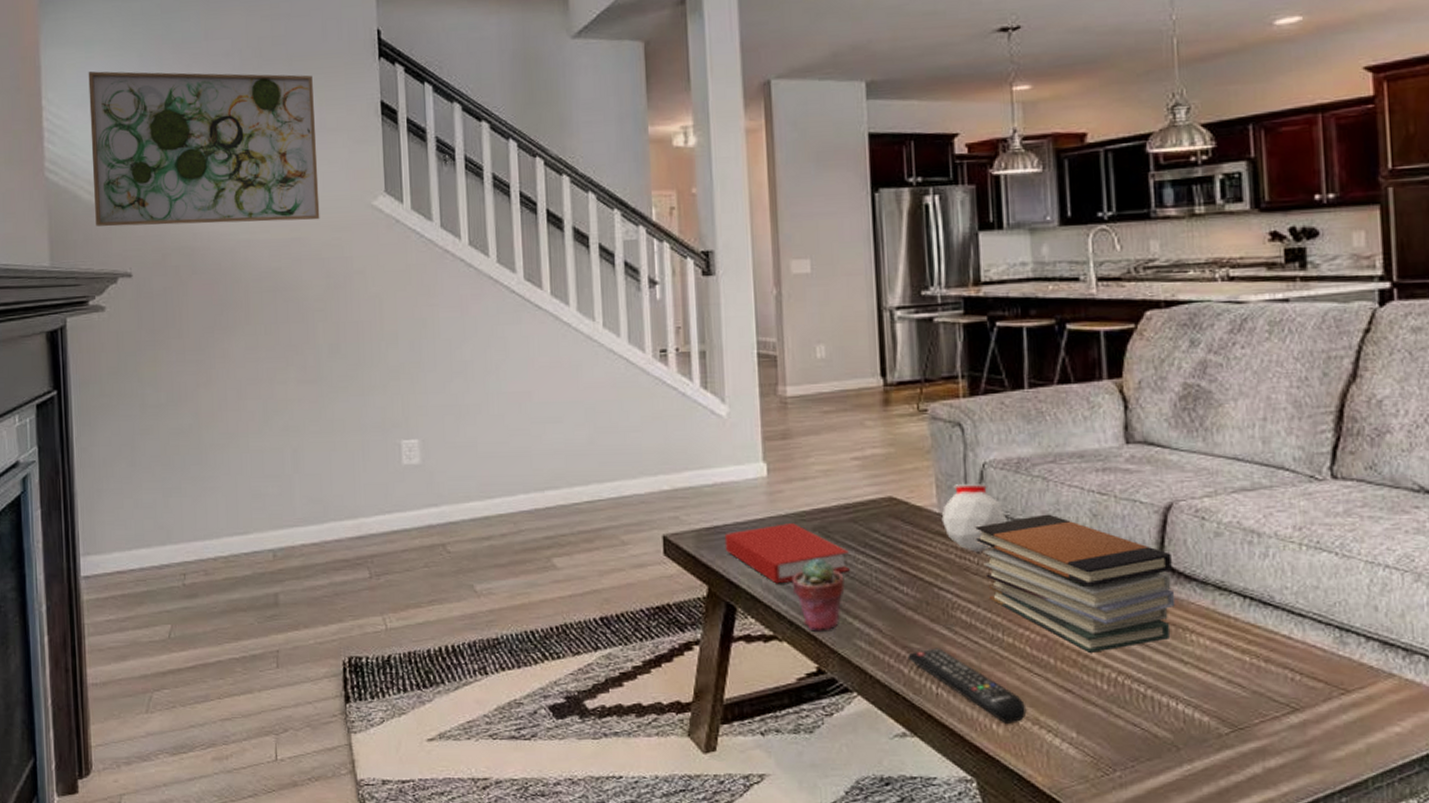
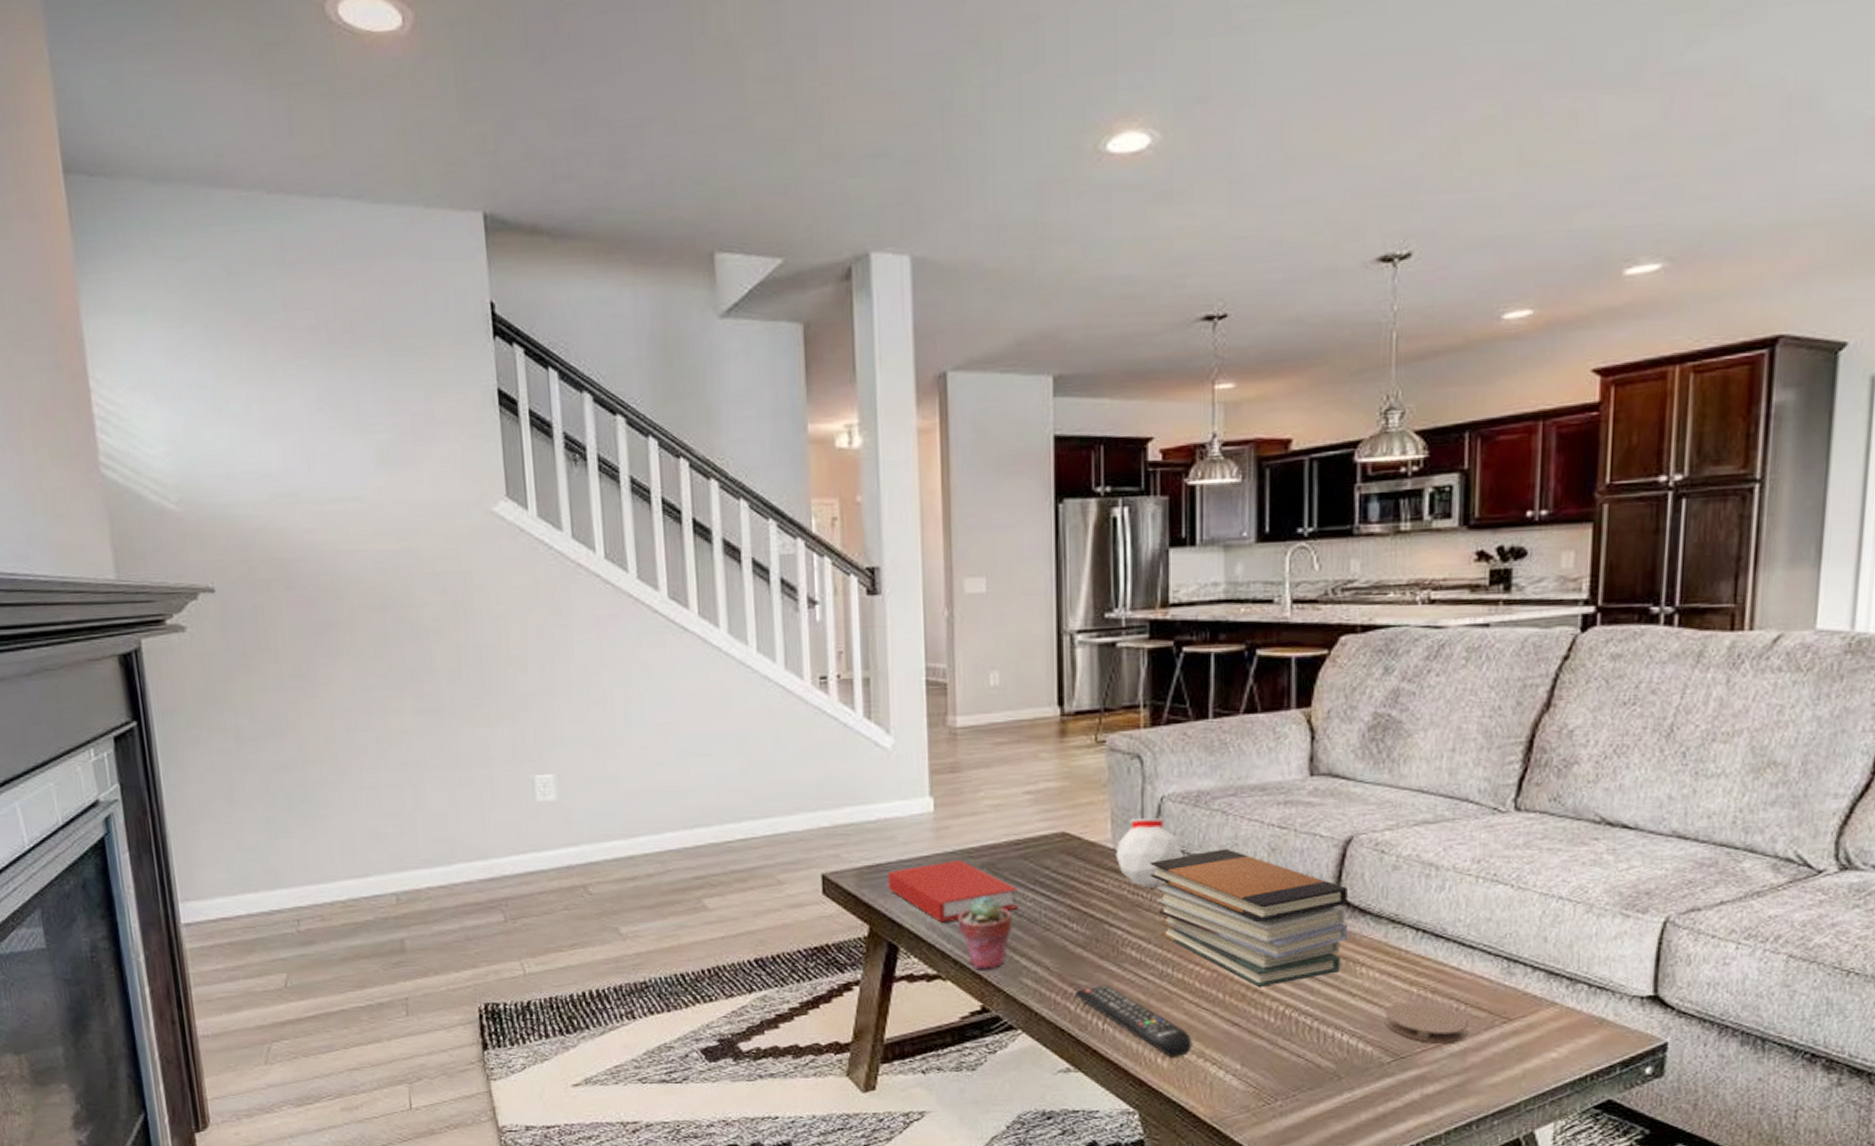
wall art: present [88,71,320,227] -> none [143,346,432,534]
coaster: none [1218,670,1306,715] -> present [1385,1001,1468,1043]

